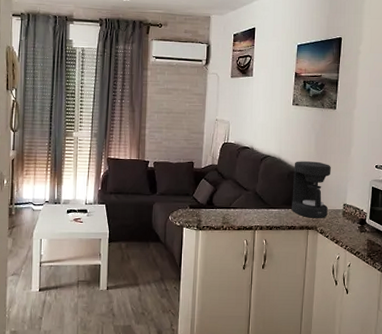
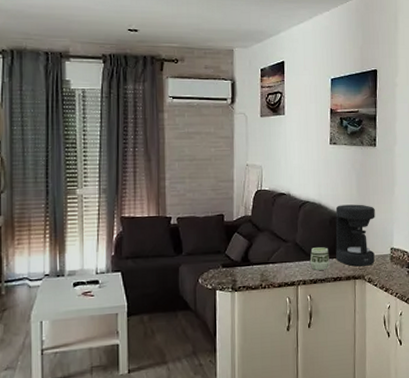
cup: none [267,198,285,218] -> present [309,247,329,270]

